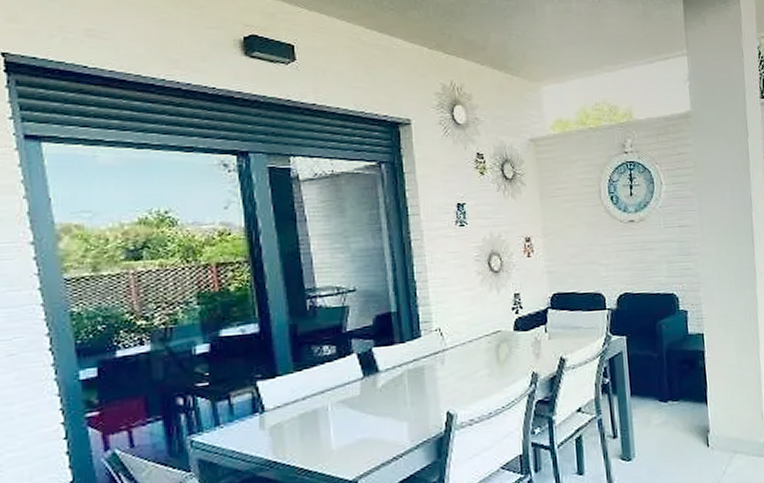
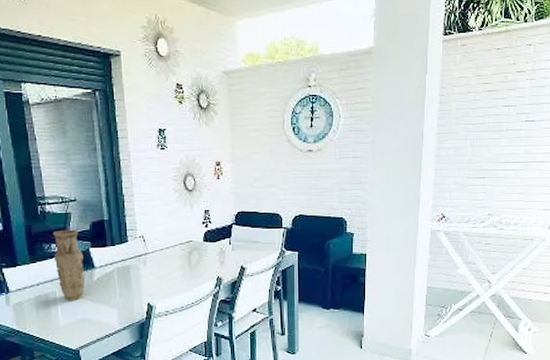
vase: none [325,325,367,417] -> present [52,229,85,301]

